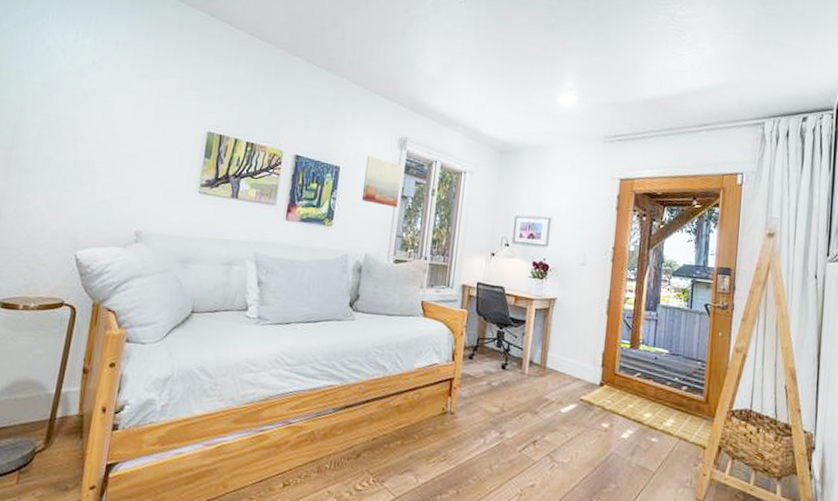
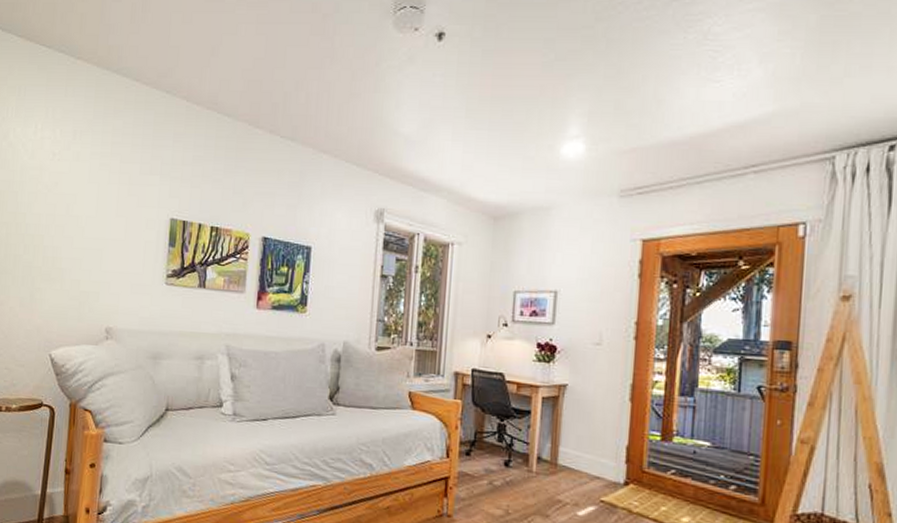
wall art: present [361,155,403,208] -> none [336,232,381,289]

